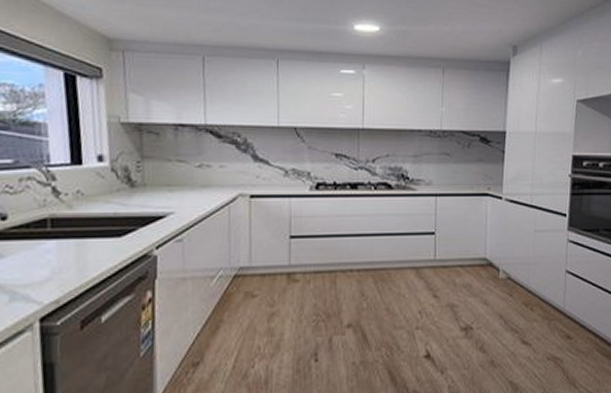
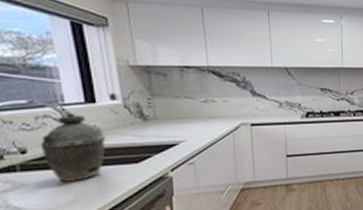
kettle: none [21,175,90,255] -> present [40,113,106,182]

